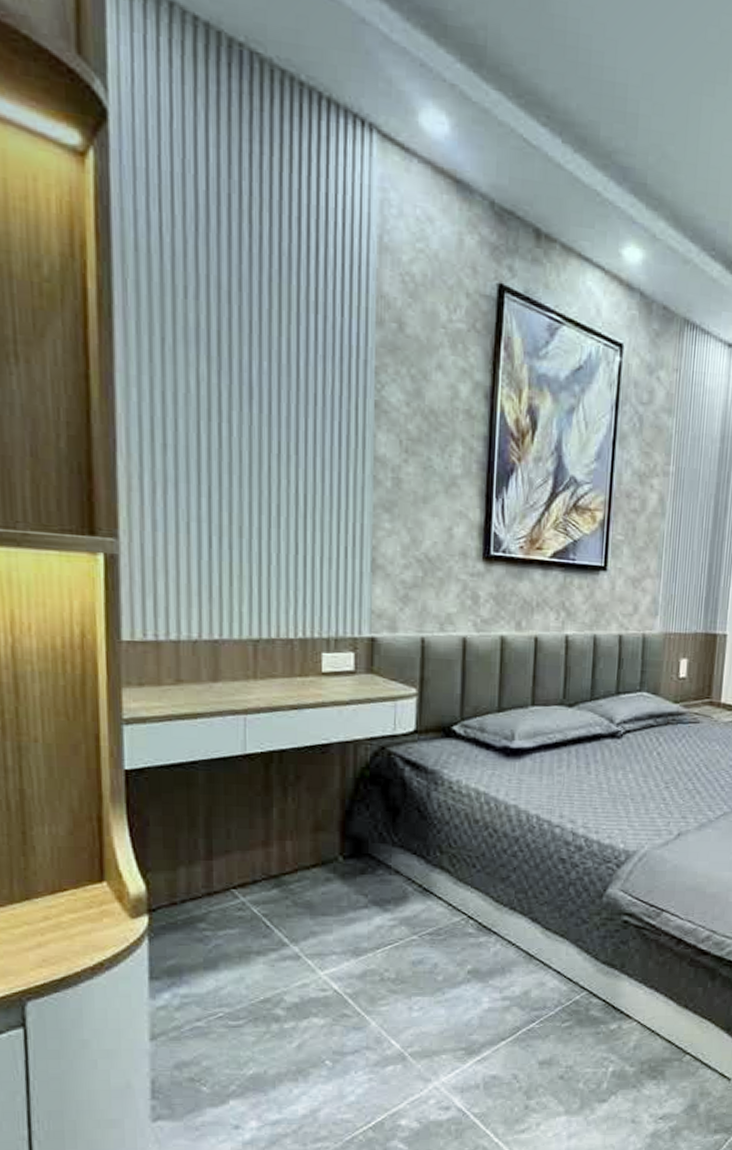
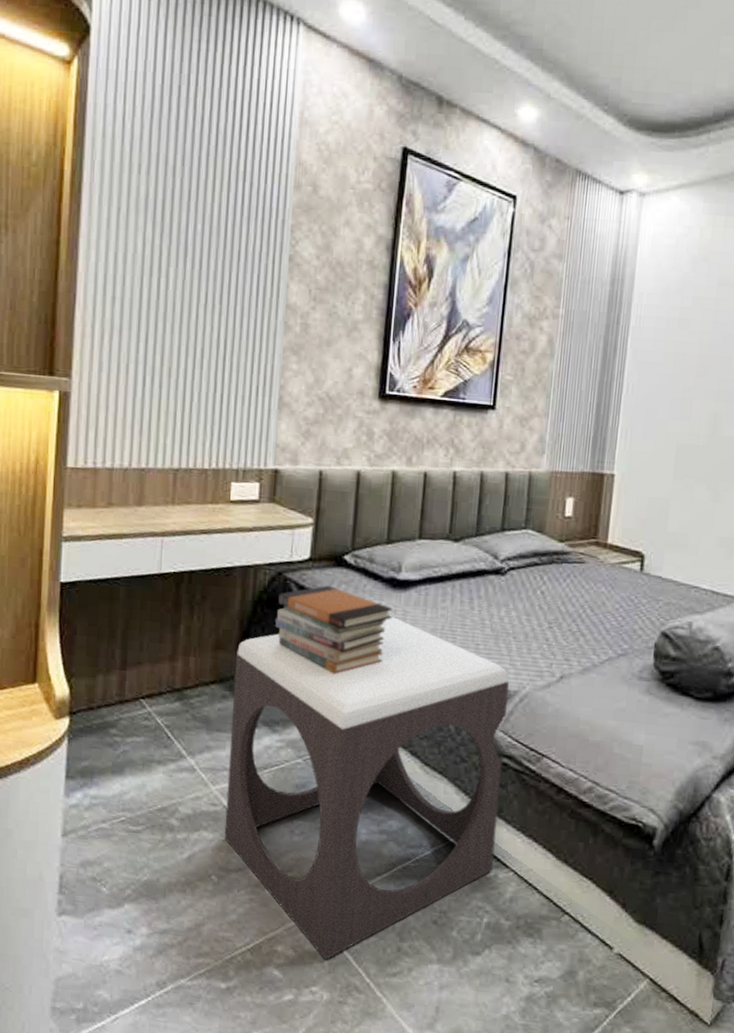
footstool: none [337,785,627,1127] -> present [224,615,509,960]
book stack: none [381,757,507,848] -> present [275,585,393,674]

